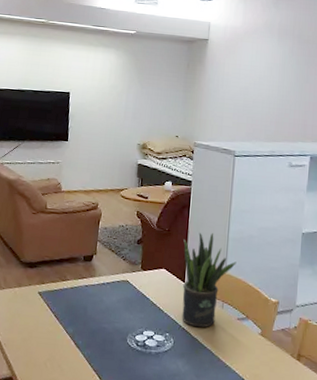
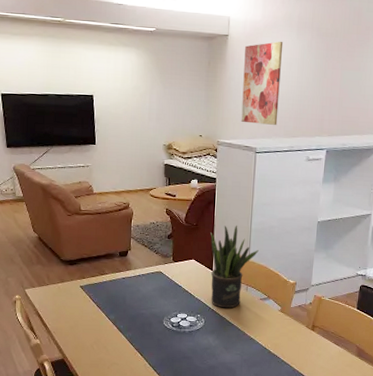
wall art: none [219,46,264,129] -> present [241,41,284,125]

